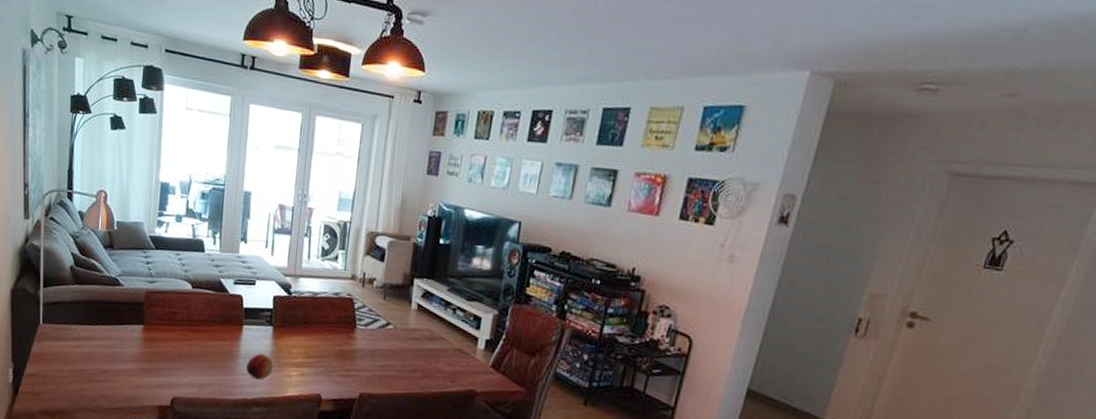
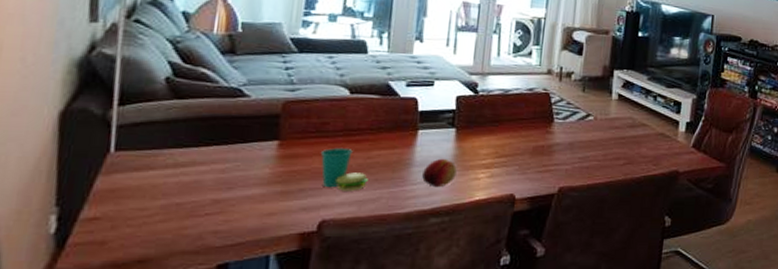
cup: none [172,335,206,375] -> present [321,147,368,191]

